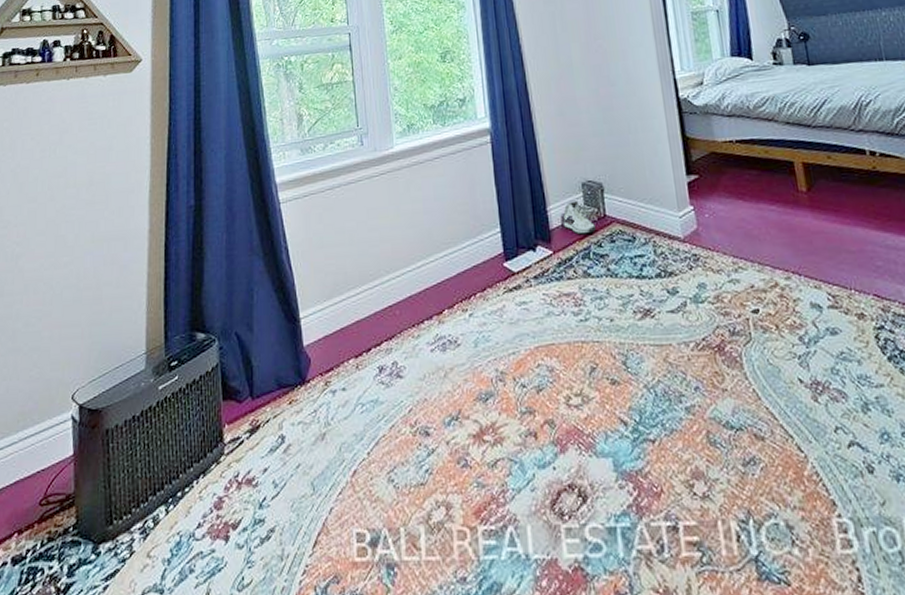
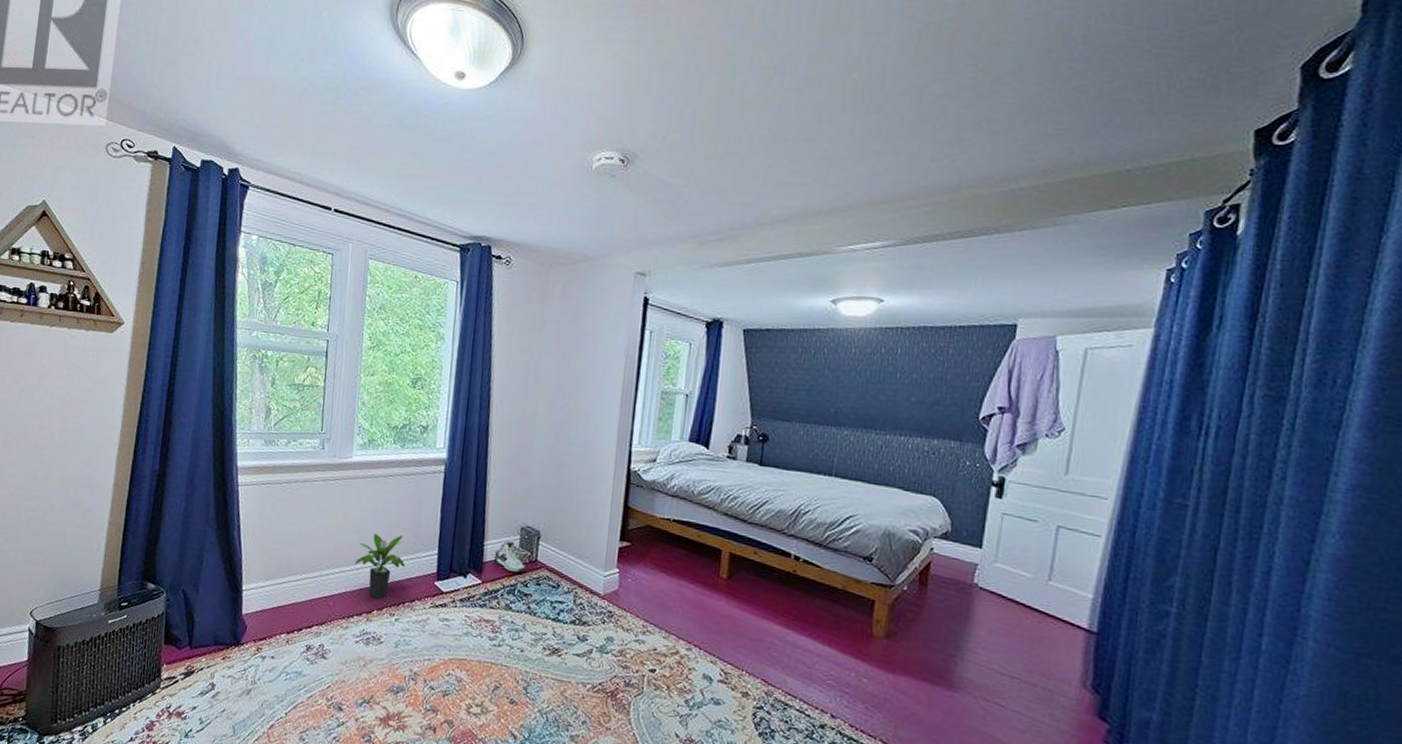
potted plant: none [415,219,469,297] -> present [354,534,406,599]

